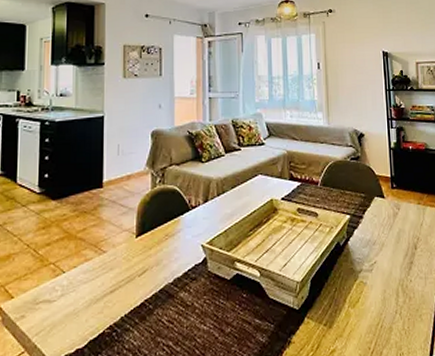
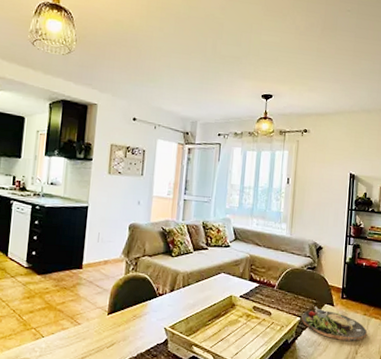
dinner plate: none [351,200,425,236] -> present [301,306,367,341]

